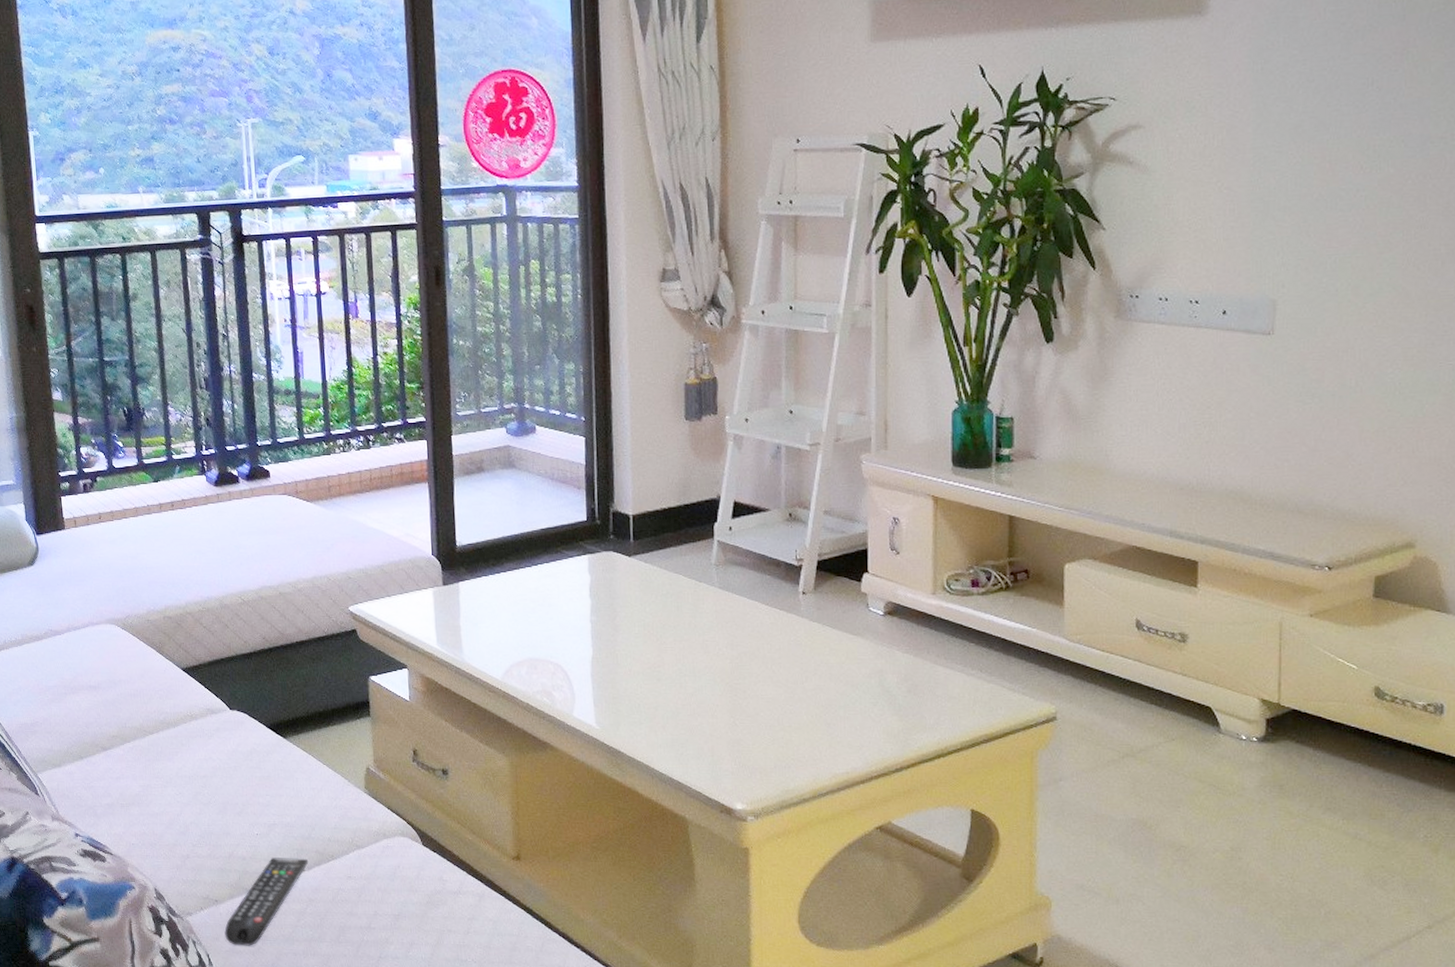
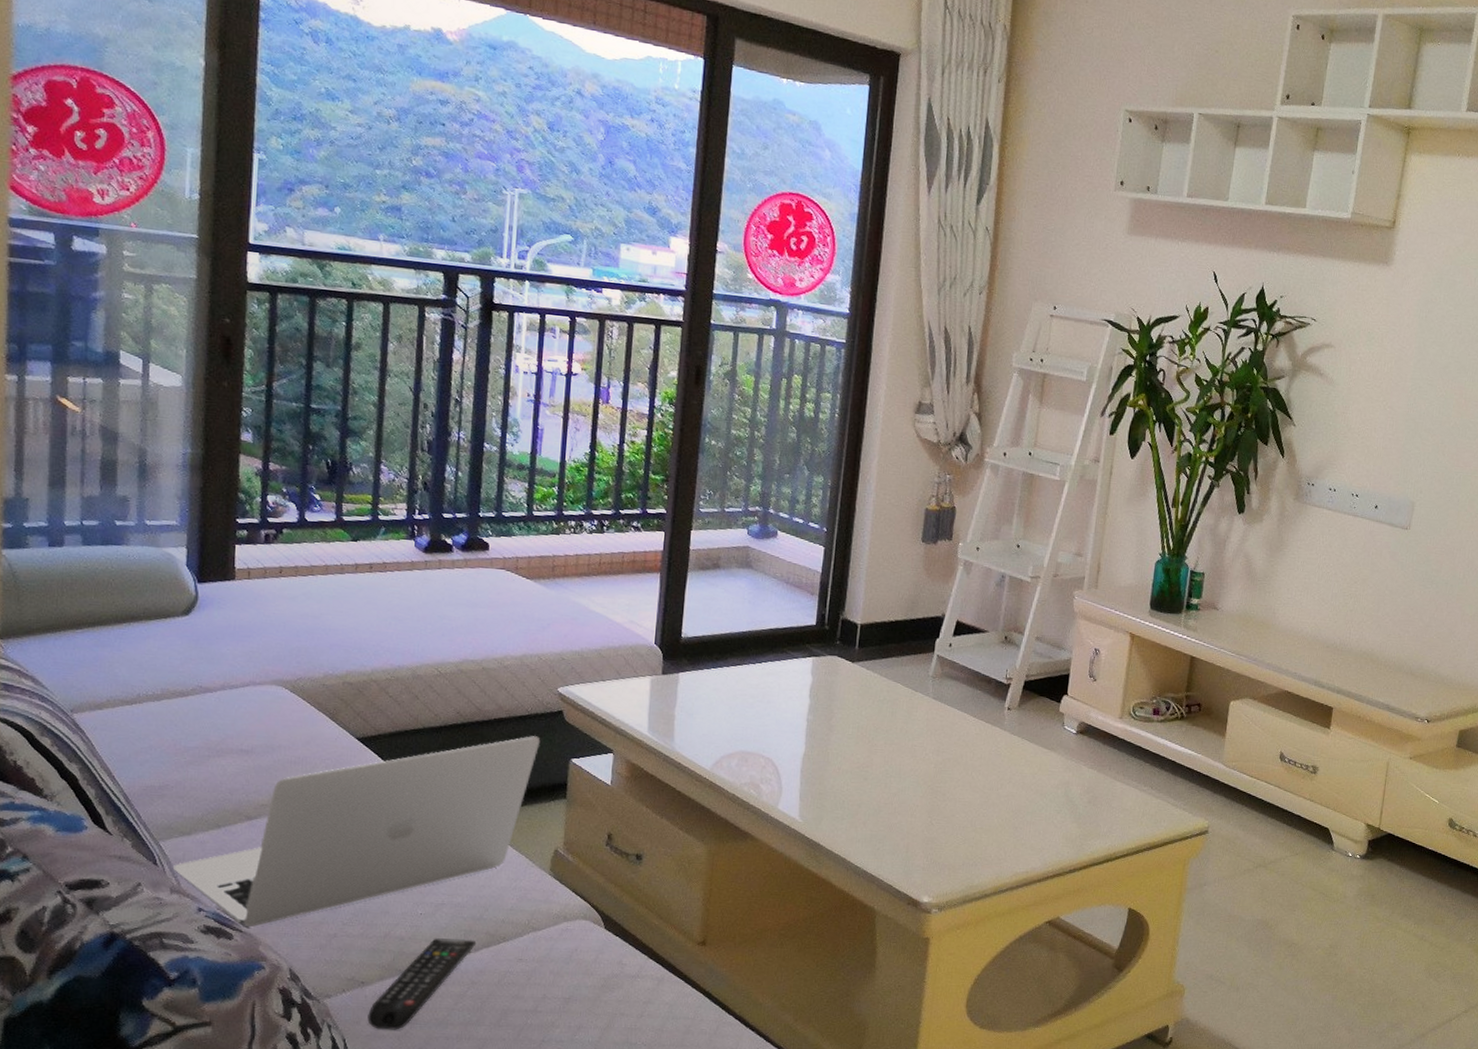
laptop: none [51,656,340,851] -> present [173,736,541,928]

